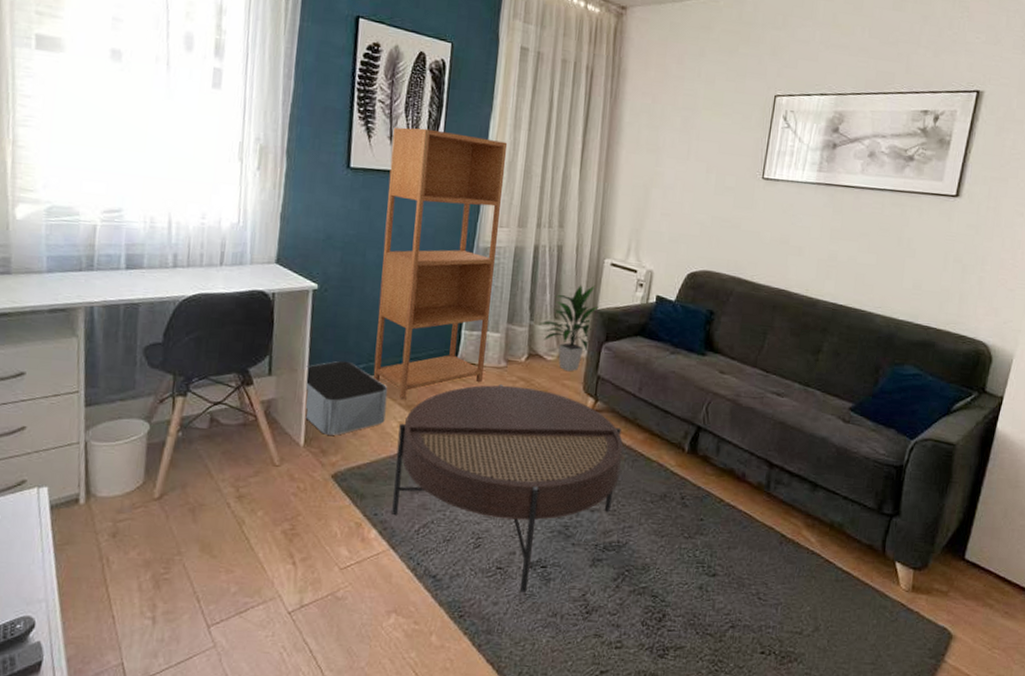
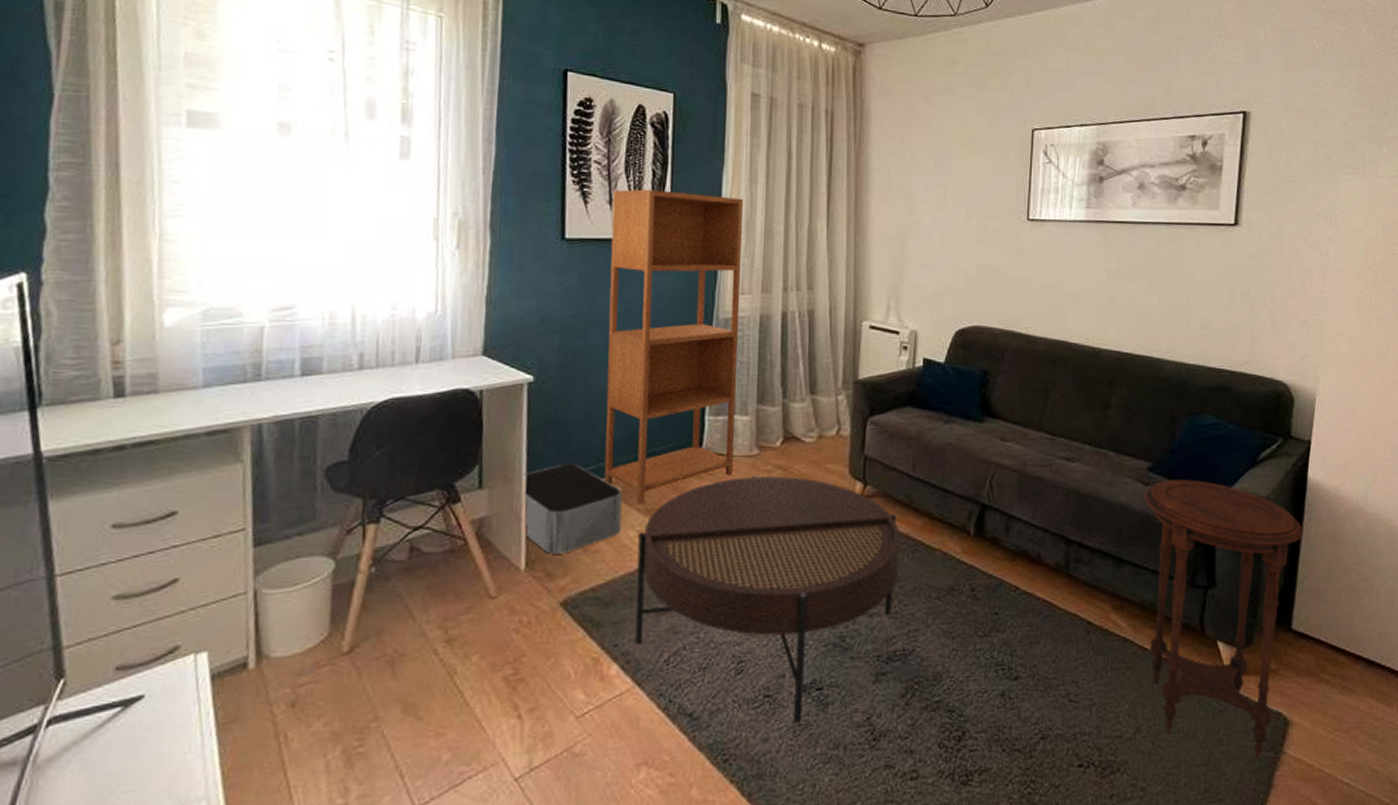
indoor plant: present [539,284,599,372] -> none [793,352,860,454]
side table: none [834,419,987,663] -> present [1144,479,1304,758]

